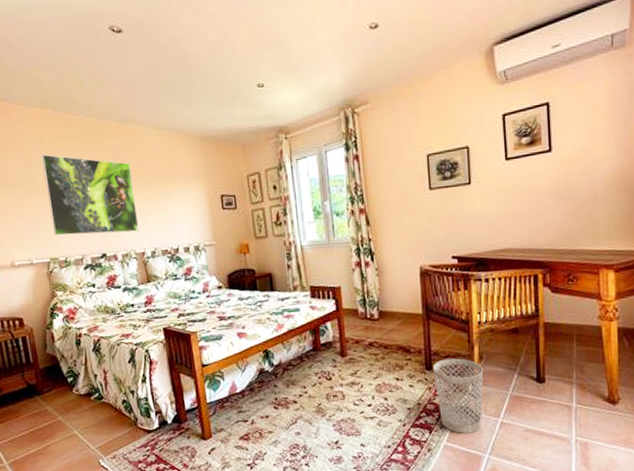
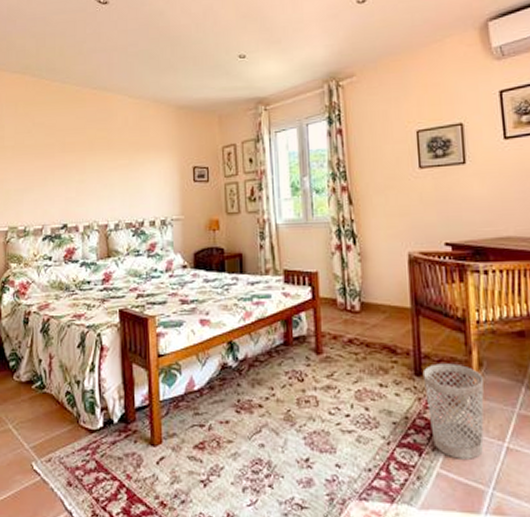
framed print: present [41,154,140,236] -> none [13,119,105,204]

